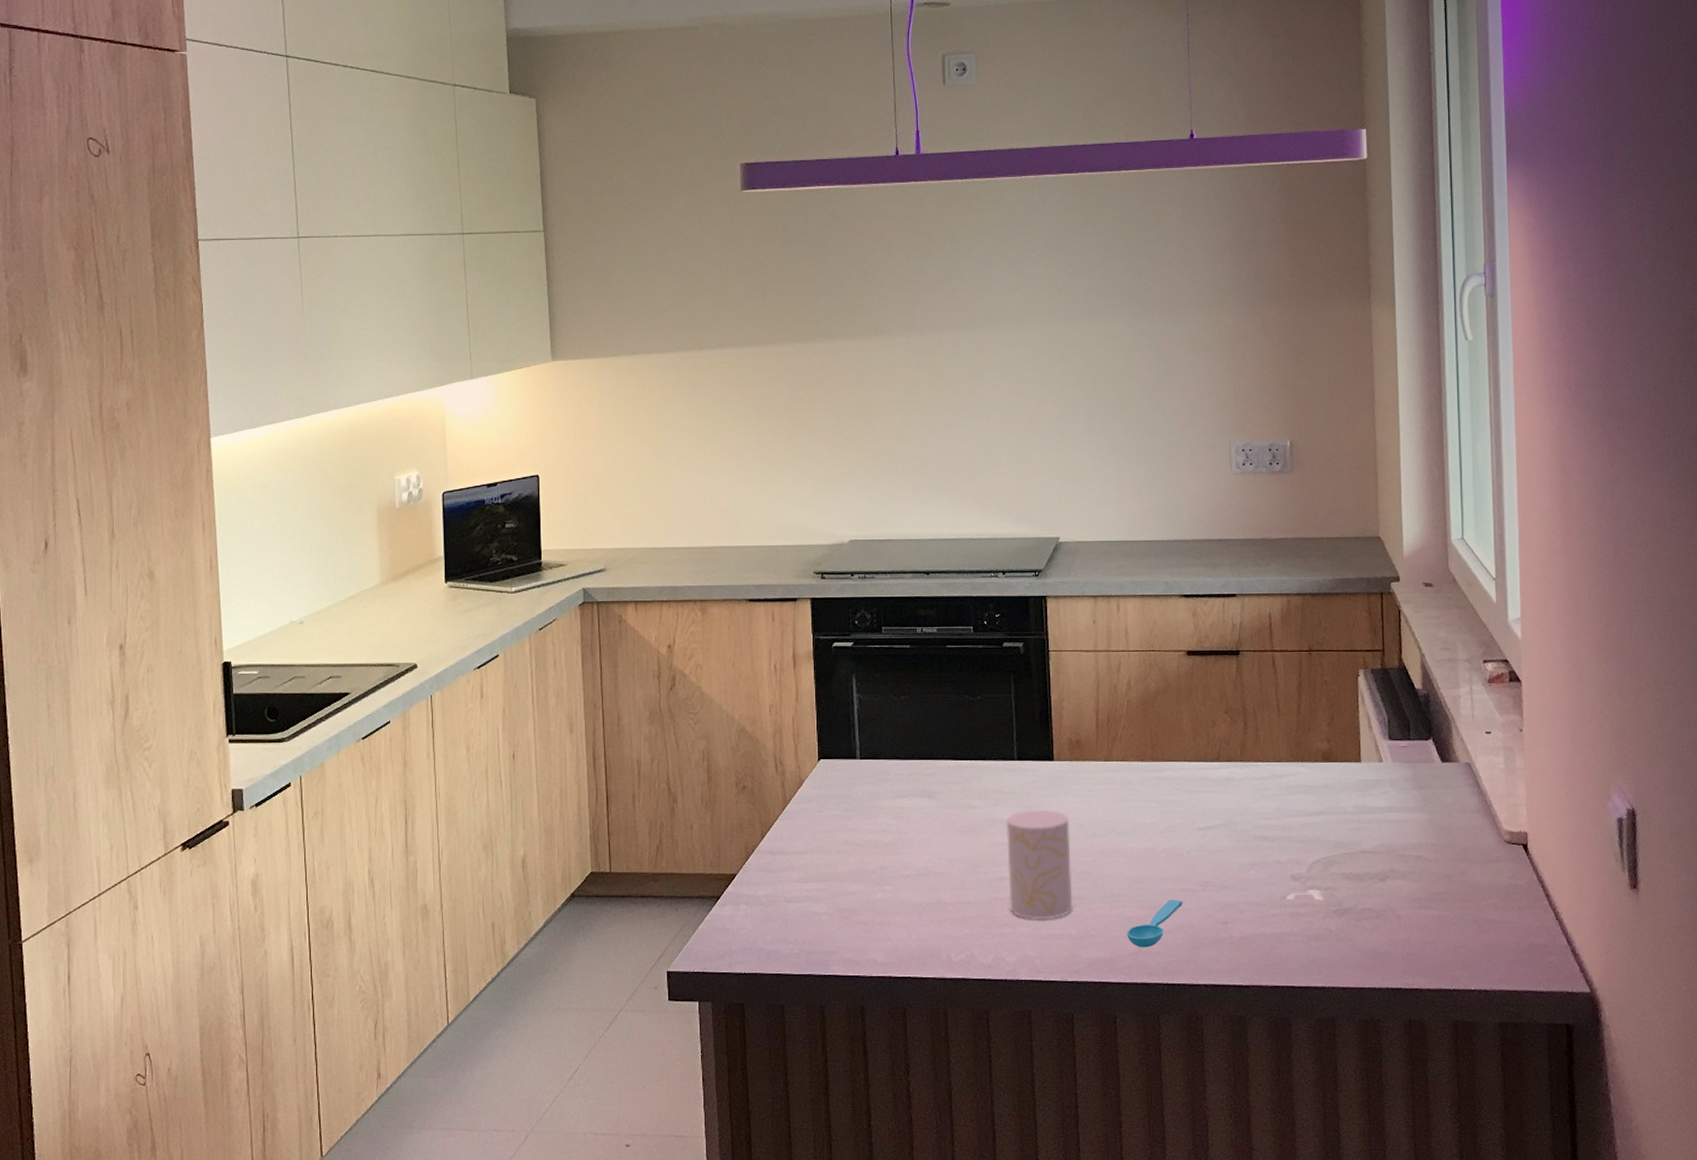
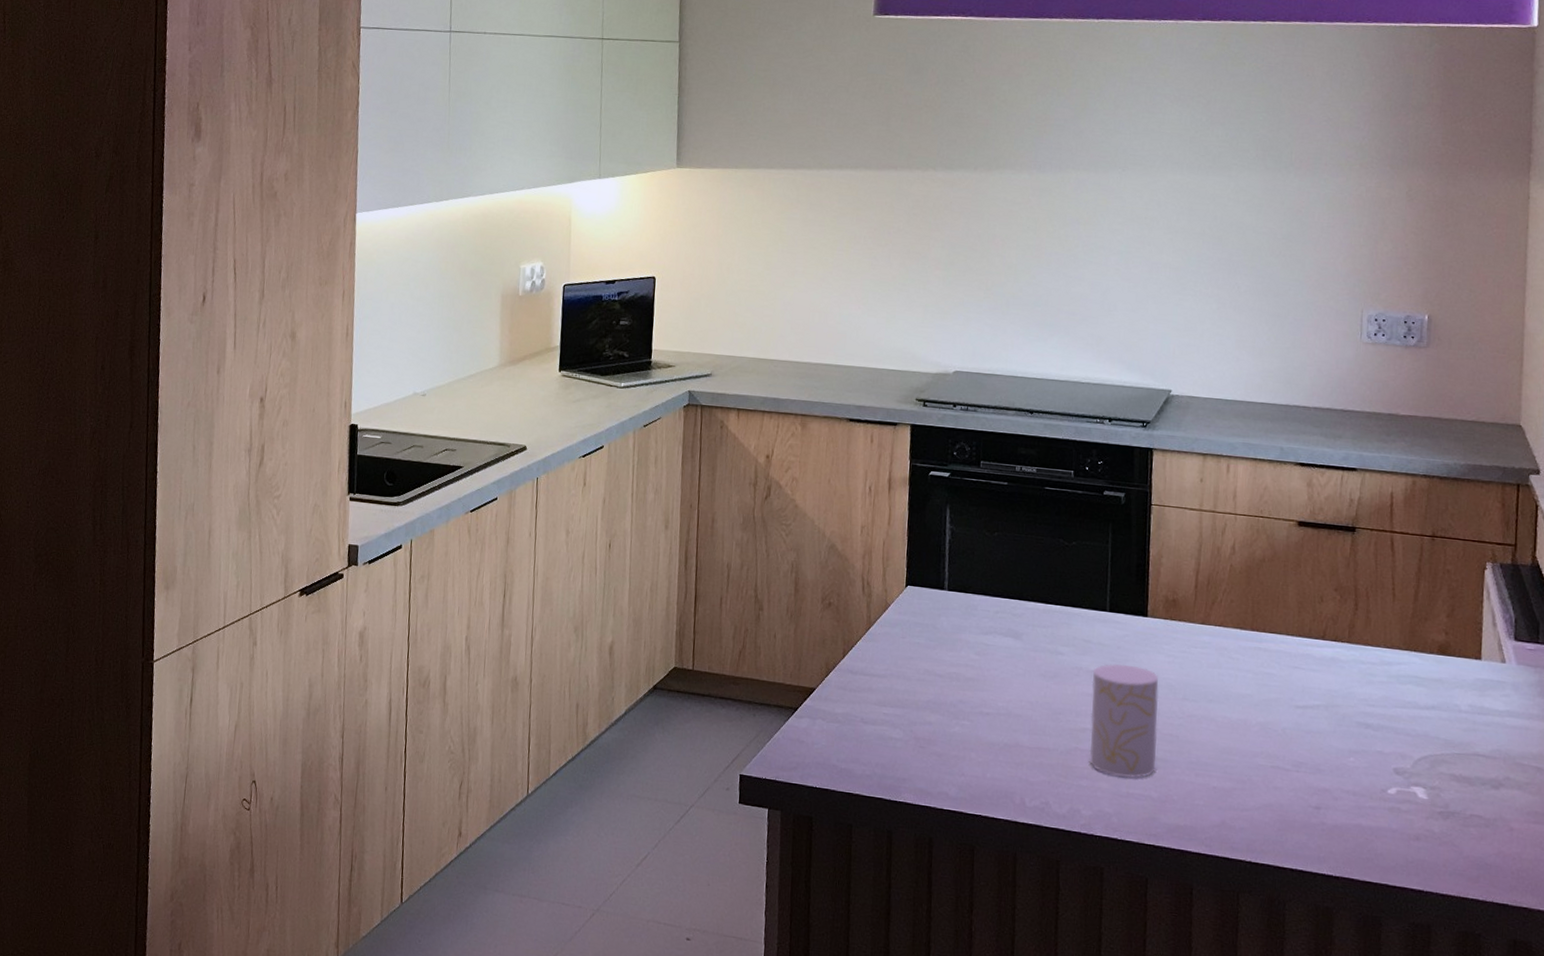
spoon: present [1127,899,1183,948] -> none [1211,775,1274,822]

